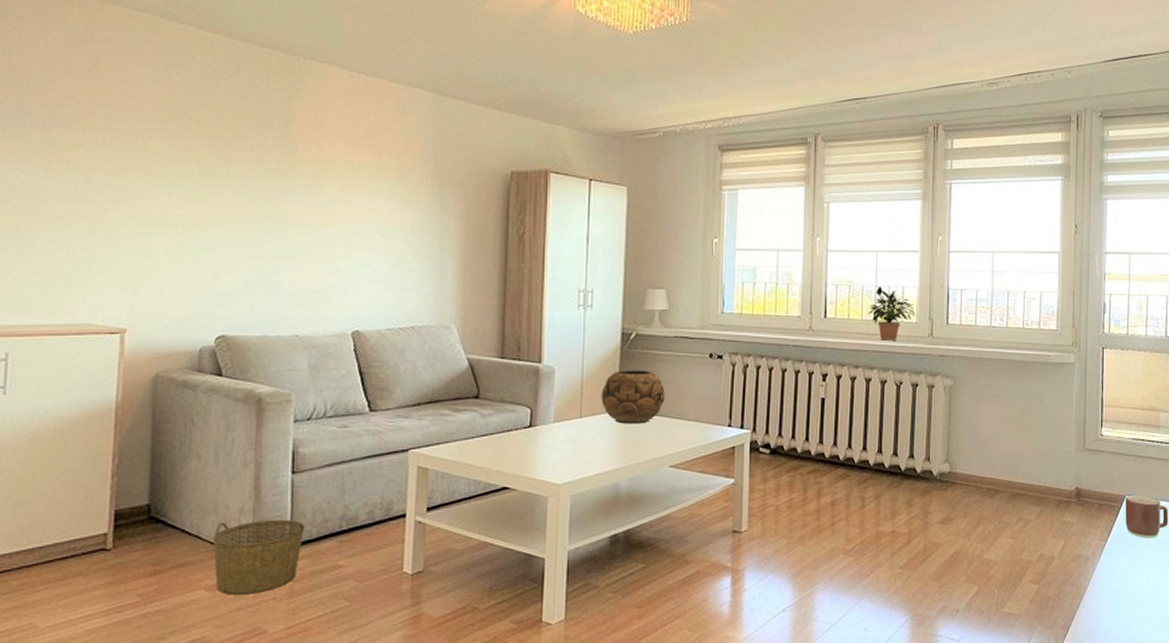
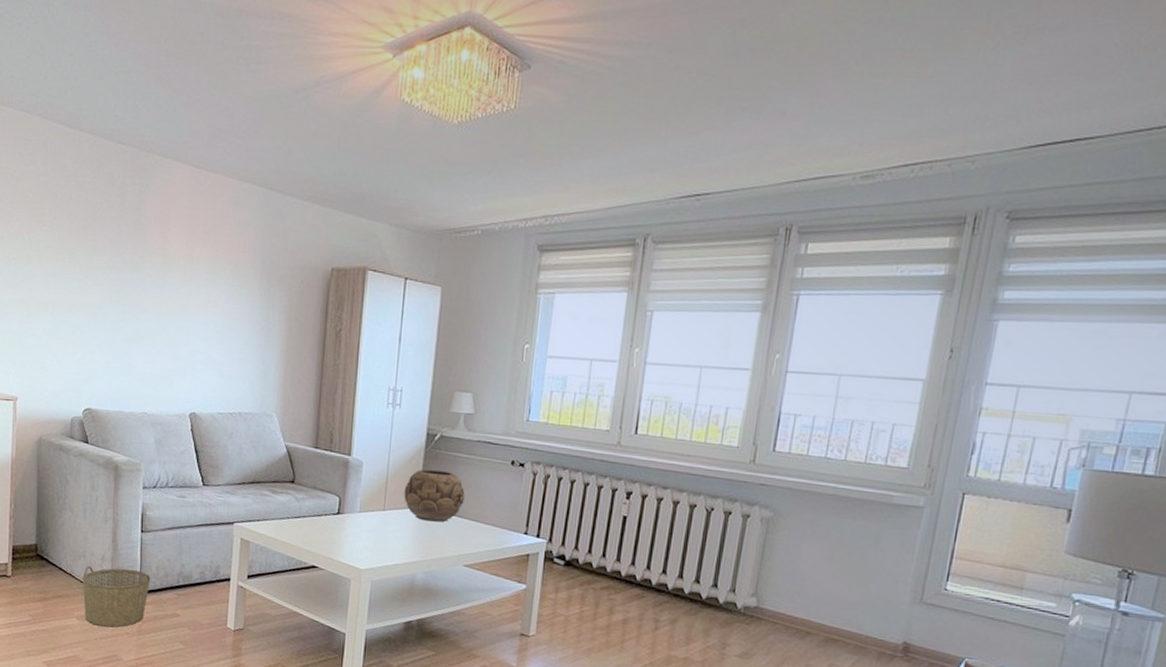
potted plant: present [868,287,916,340] -> none [684,405,739,464]

